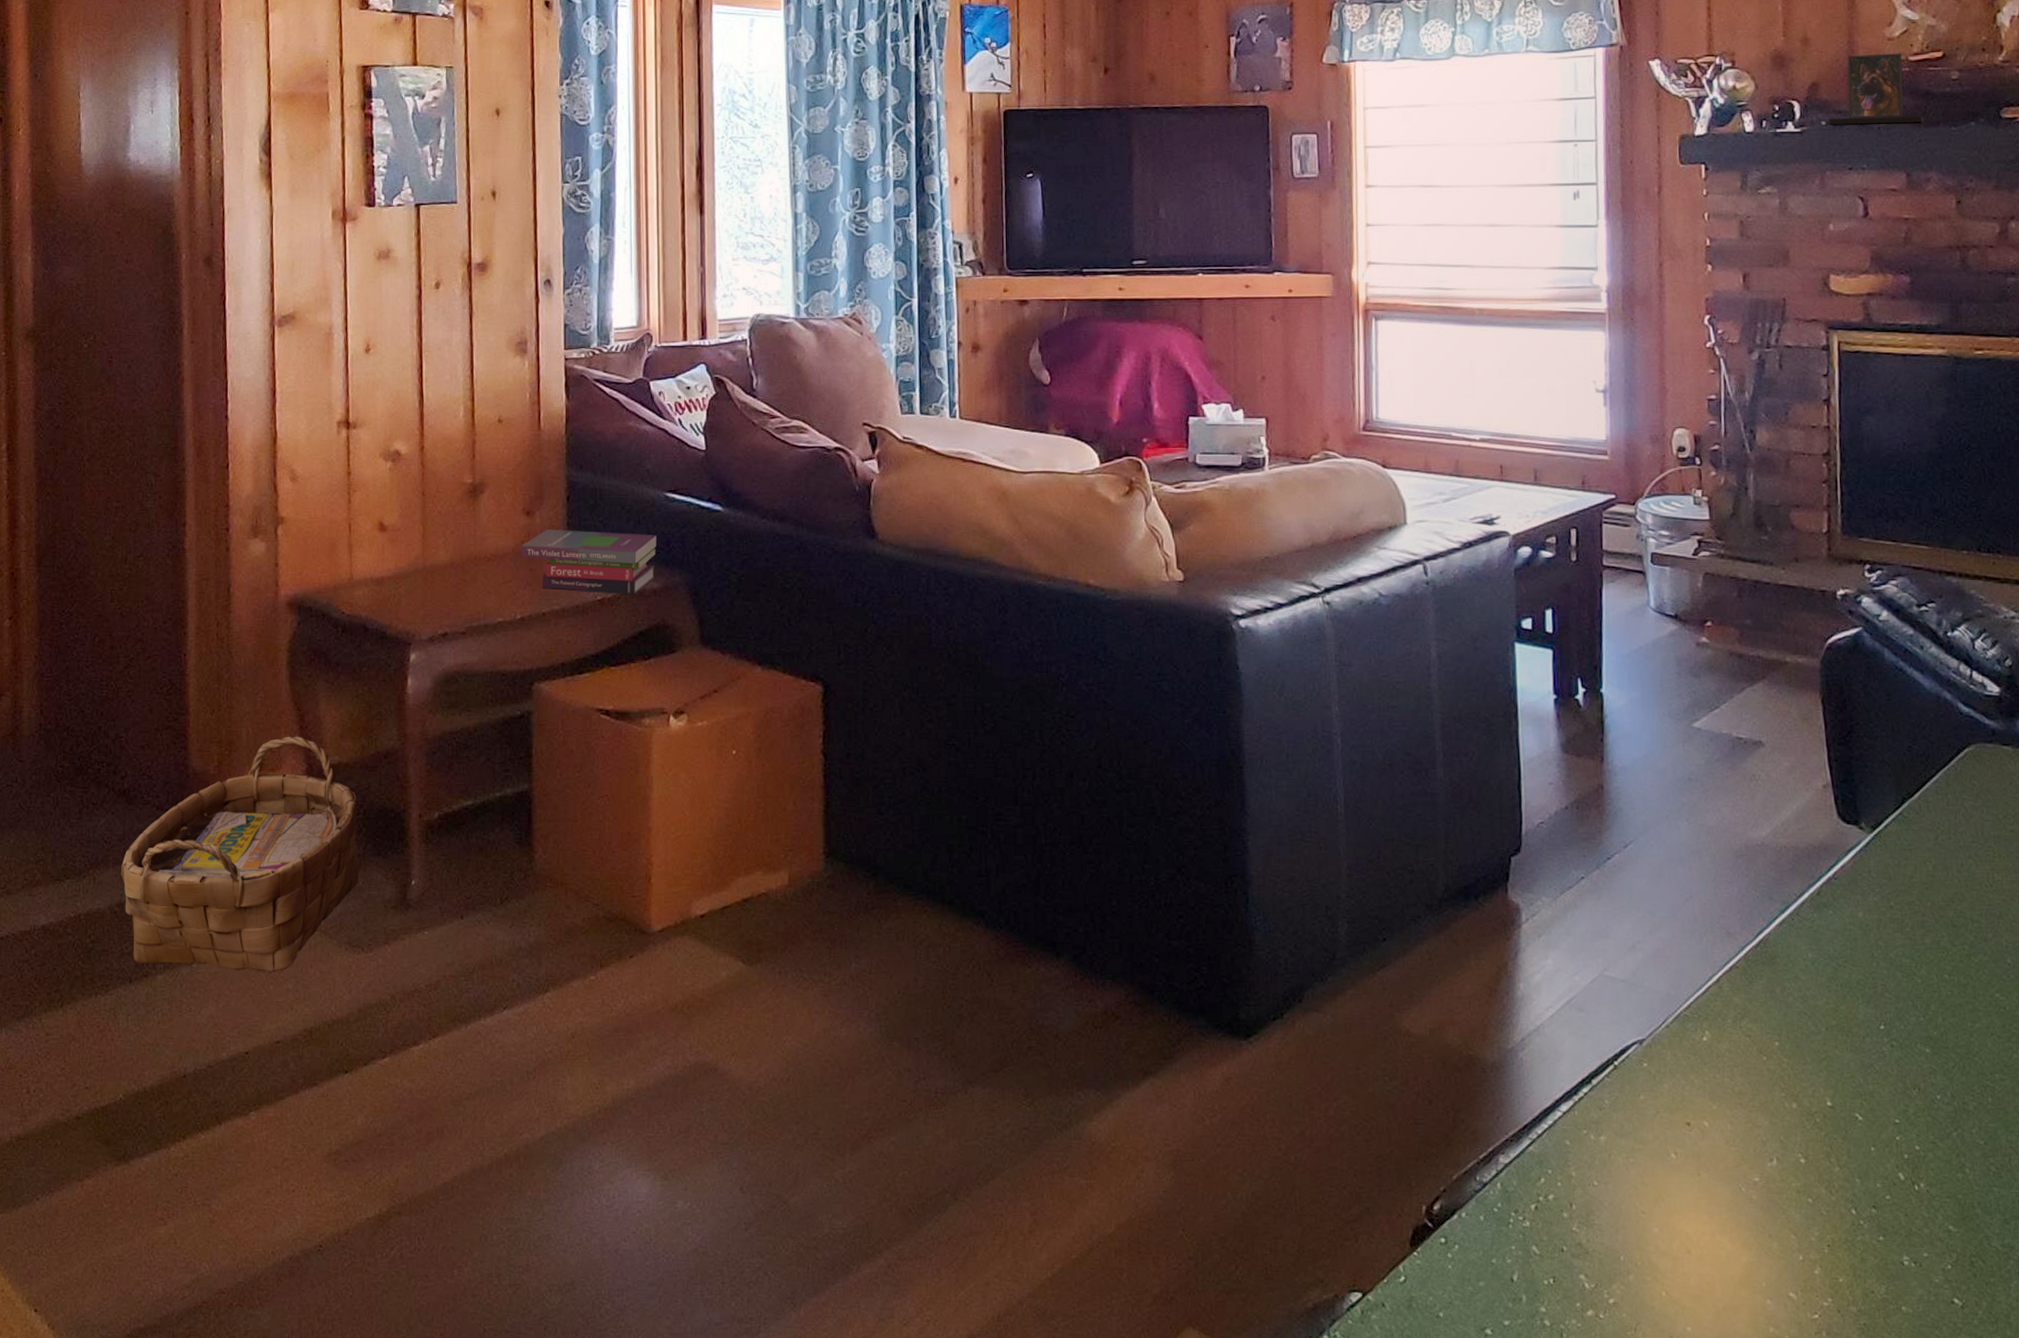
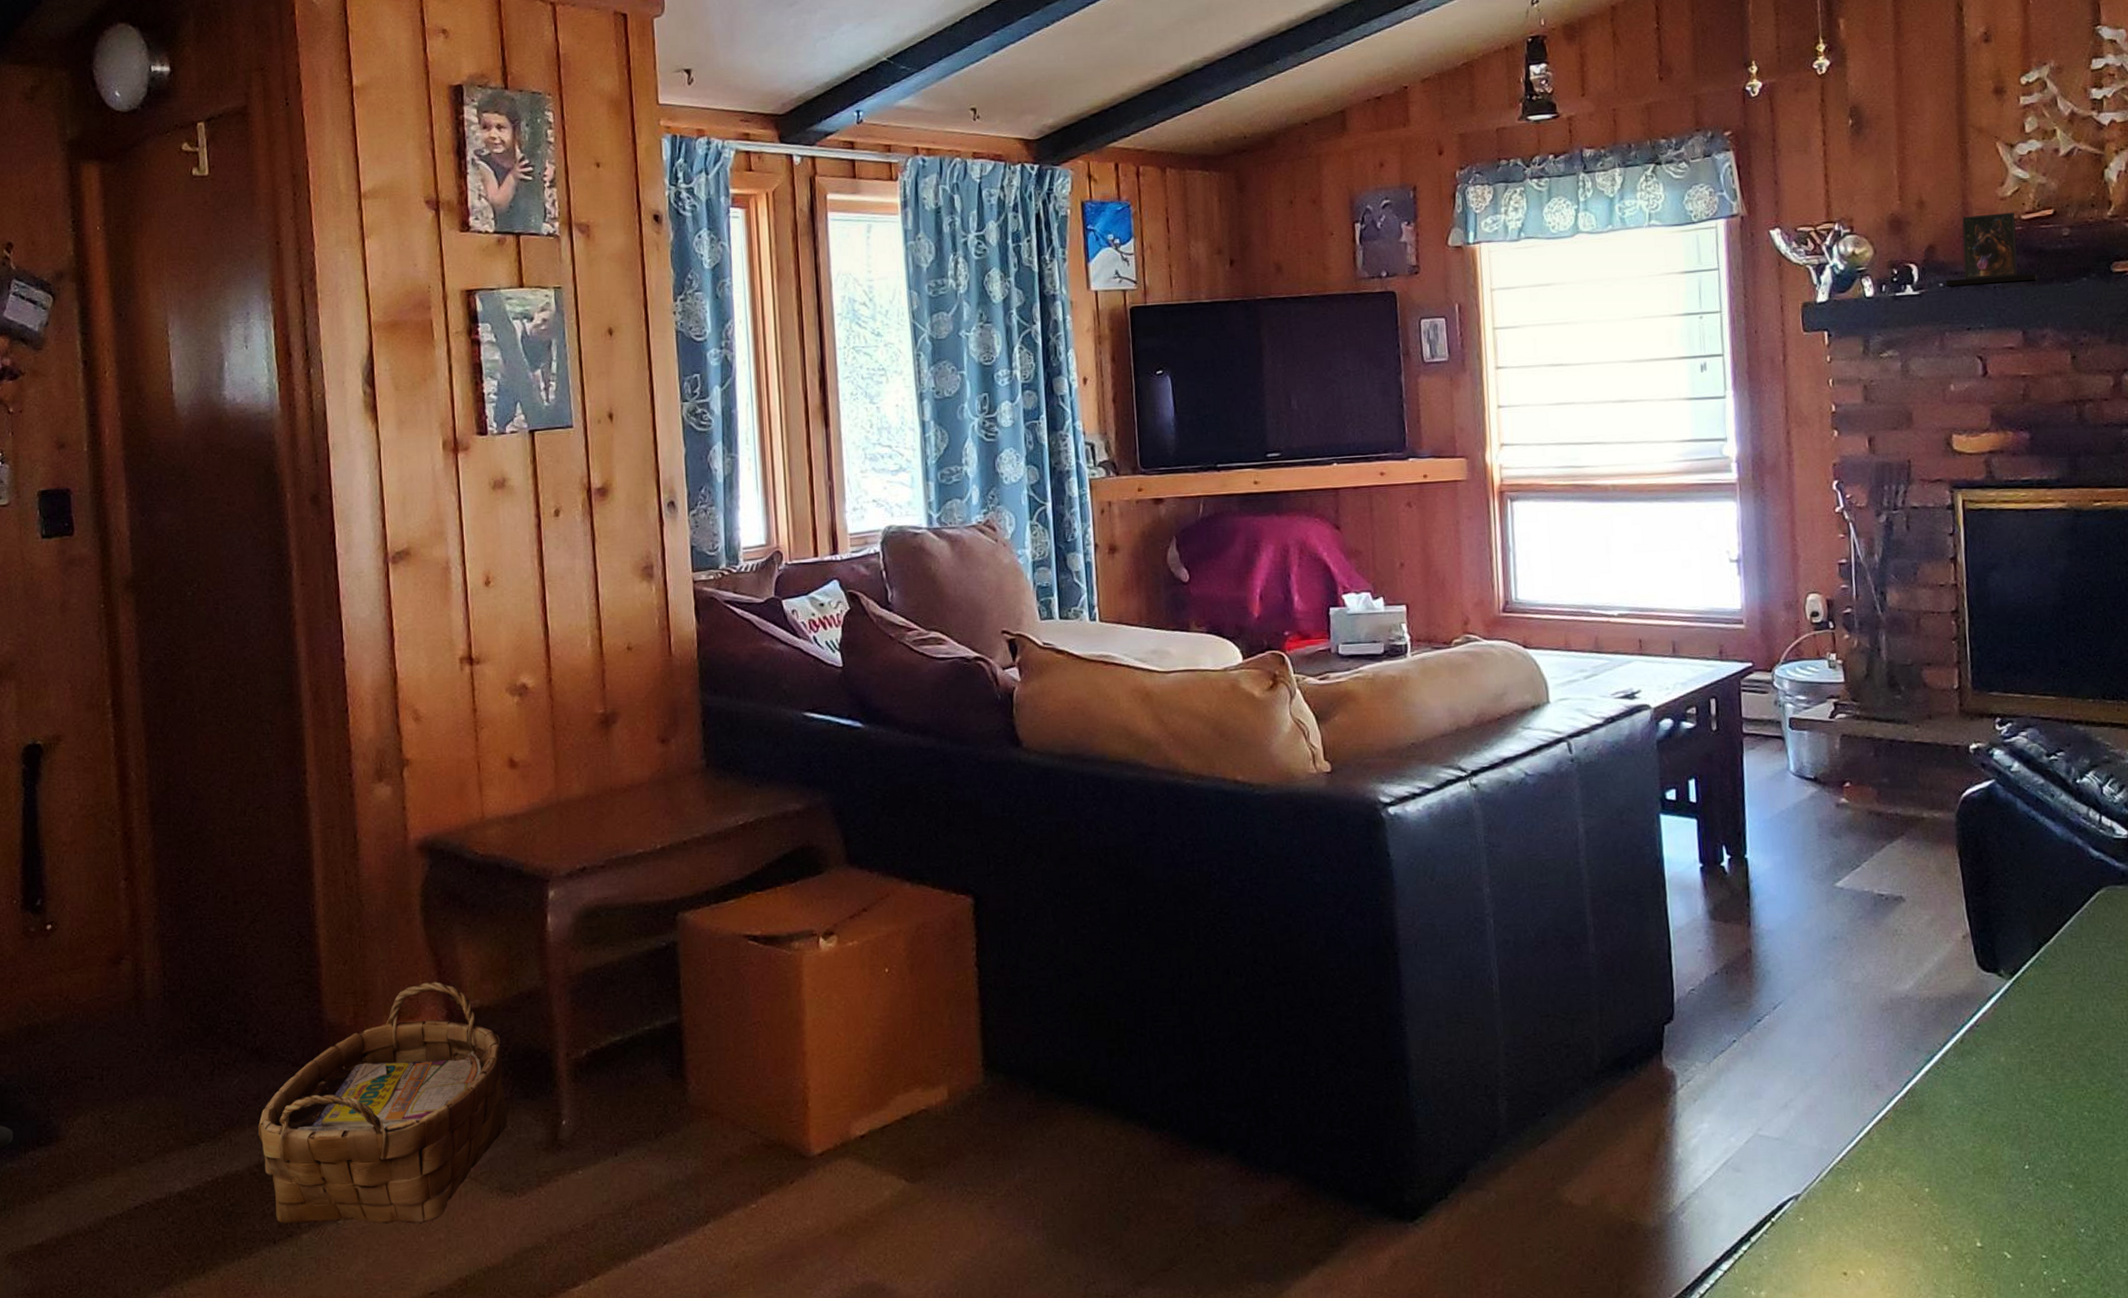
books: present [521,529,656,595] -> none [657,755,797,818]

